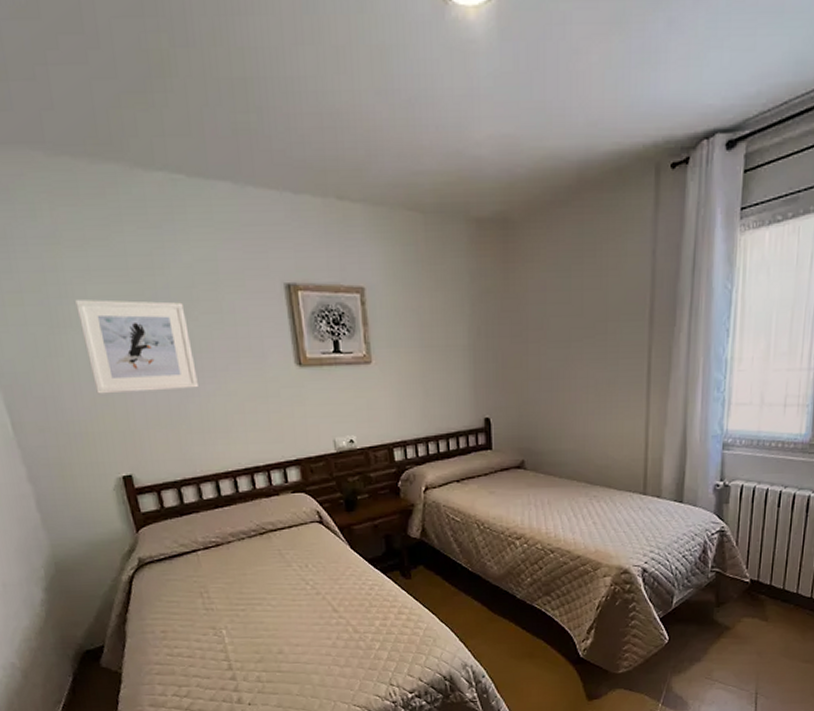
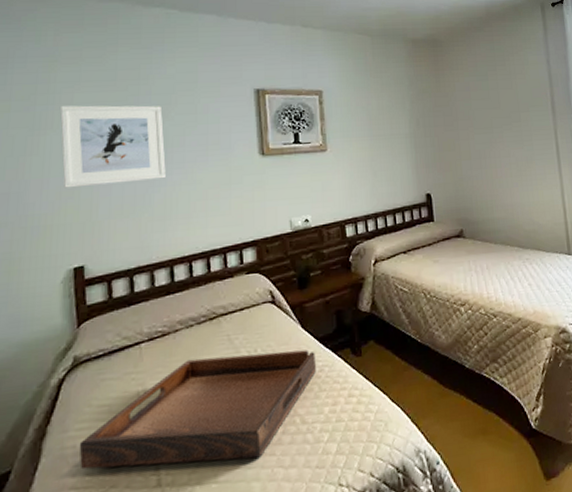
serving tray: none [156,568,366,657] -> present [79,349,316,470]

